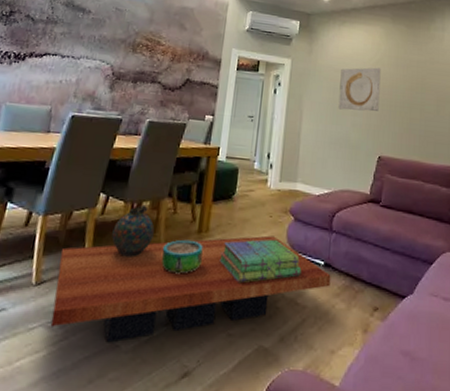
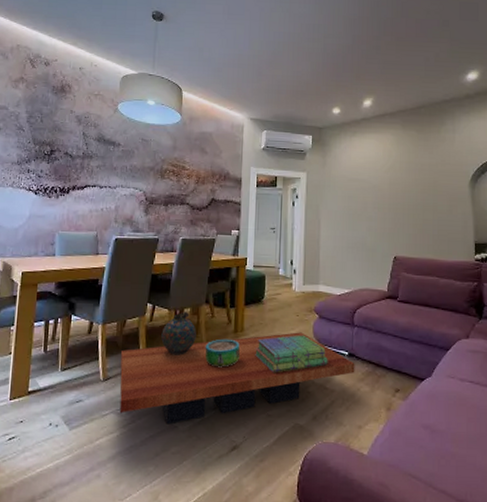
wall art: present [338,67,381,112] -> none [354,174,393,216]

